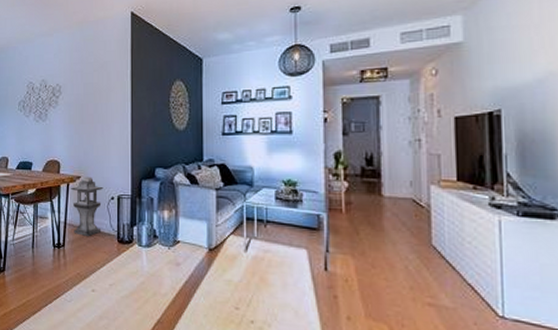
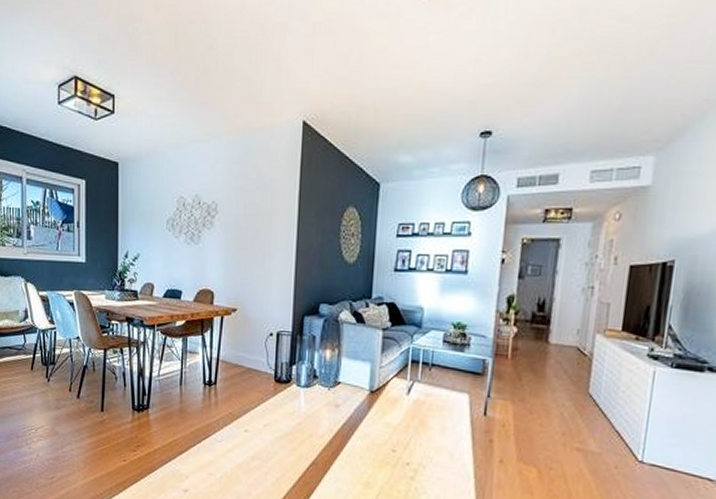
lantern: present [71,176,104,236] -> none [225,309,263,374]

